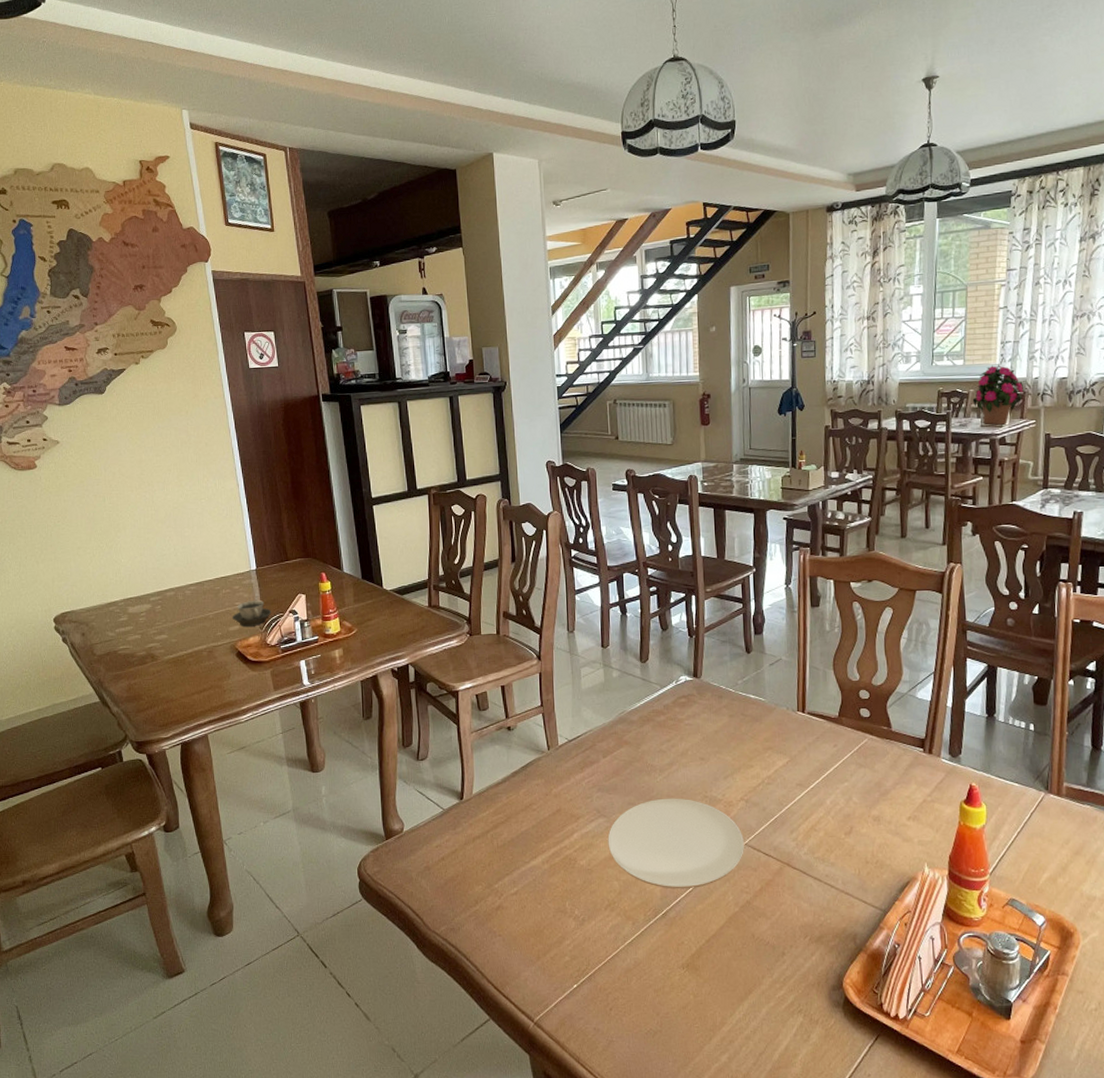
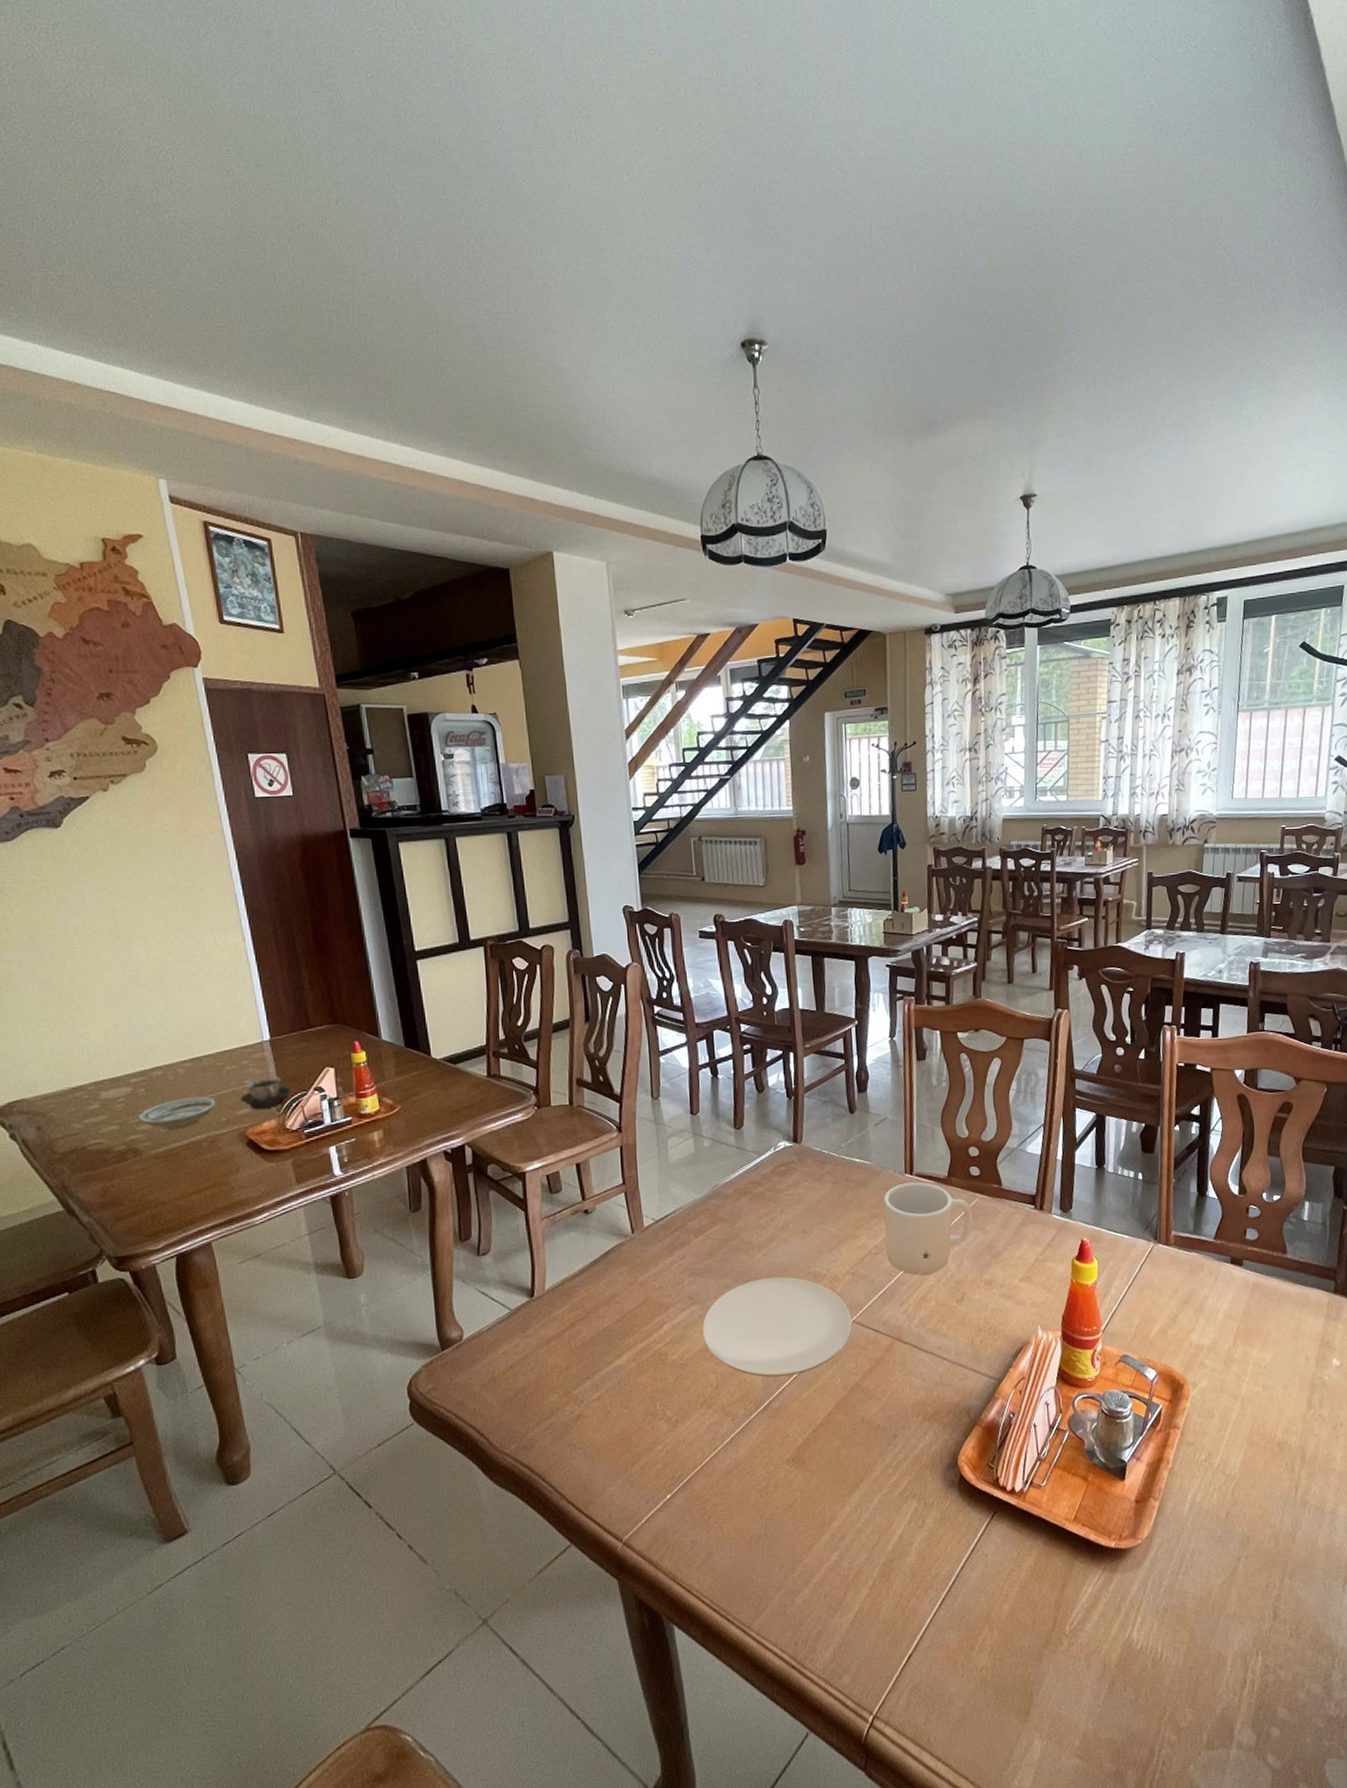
saucer: none [156,614,214,640] -> present [139,1096,217,1130]
mug: none [776,720,863,806] -> present [883,1181,974,1275]
potted flower: present [972,364,1024,426] -> none [1076,800,1126,865]

